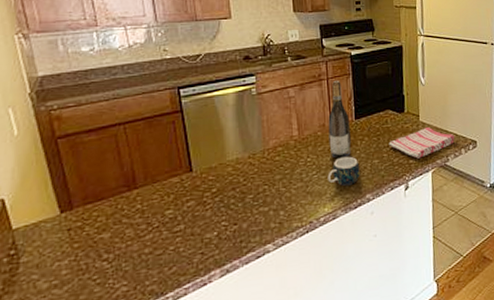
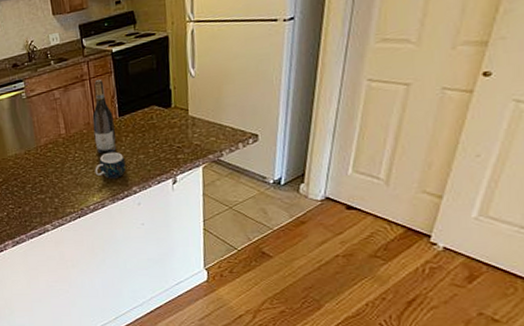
dish towel: present [388,126,455,159] -> none [154,121,231,154]

